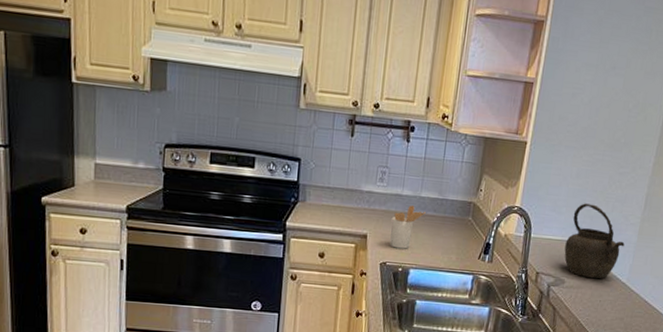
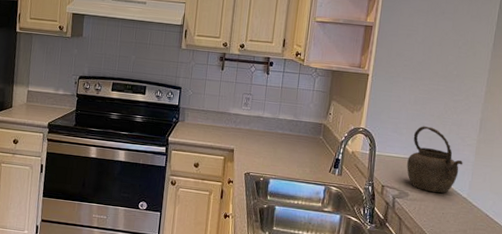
utensil holder: present [390,205,426,249] -> none [253,126,283,162]

